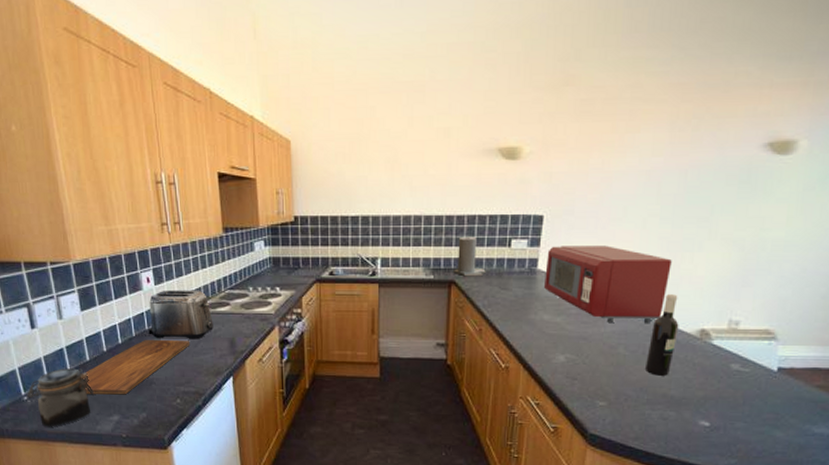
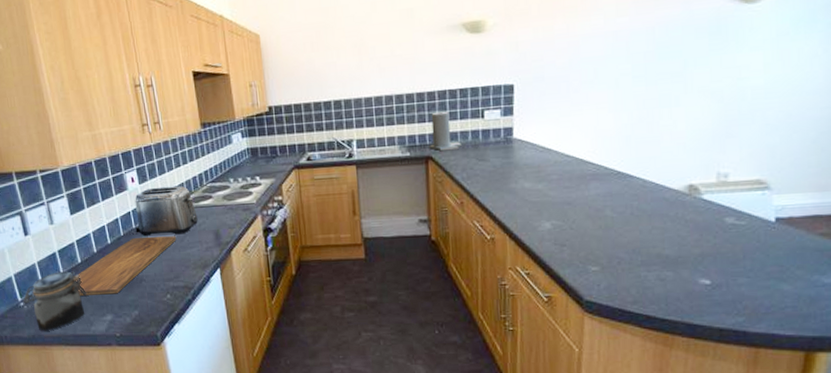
microwave: present [544,245,672,324] -> none [521,108,650,186]
wine bottle: present [644,293,679,376] -> none [634,150,666,236]

